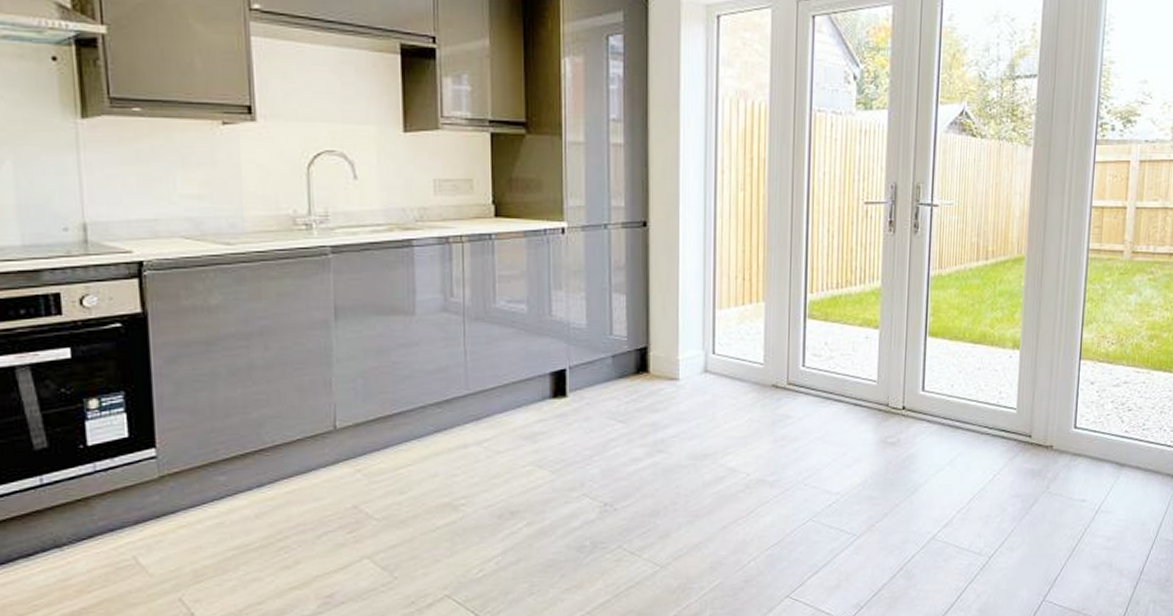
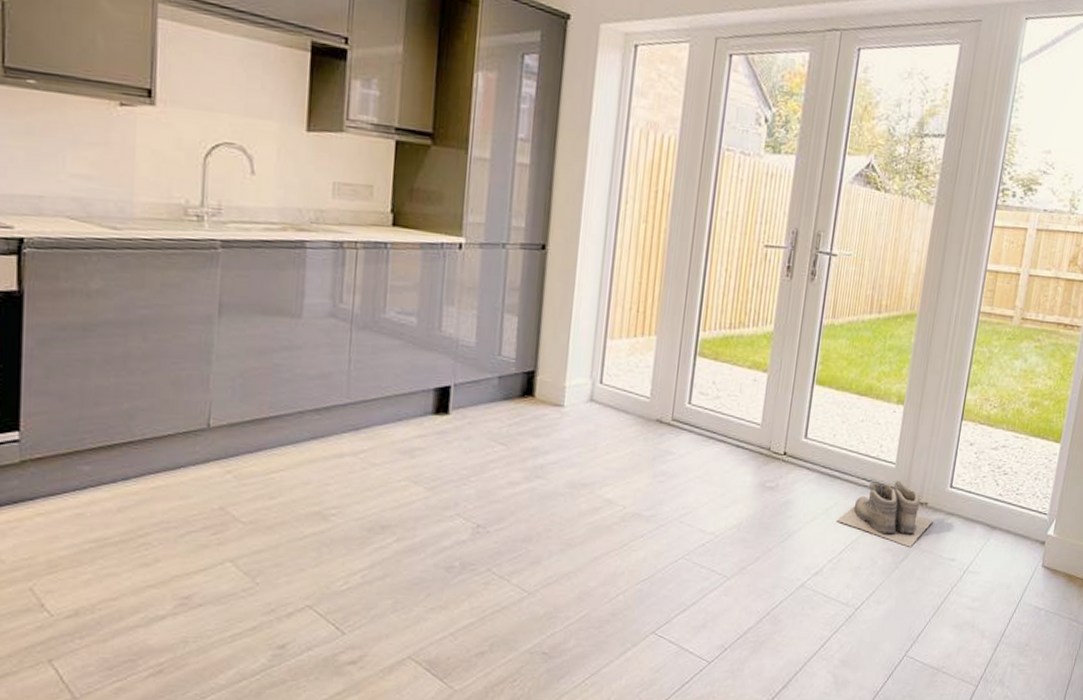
boots: none [962,426,1060,491] -> present [837,481,933,547]

